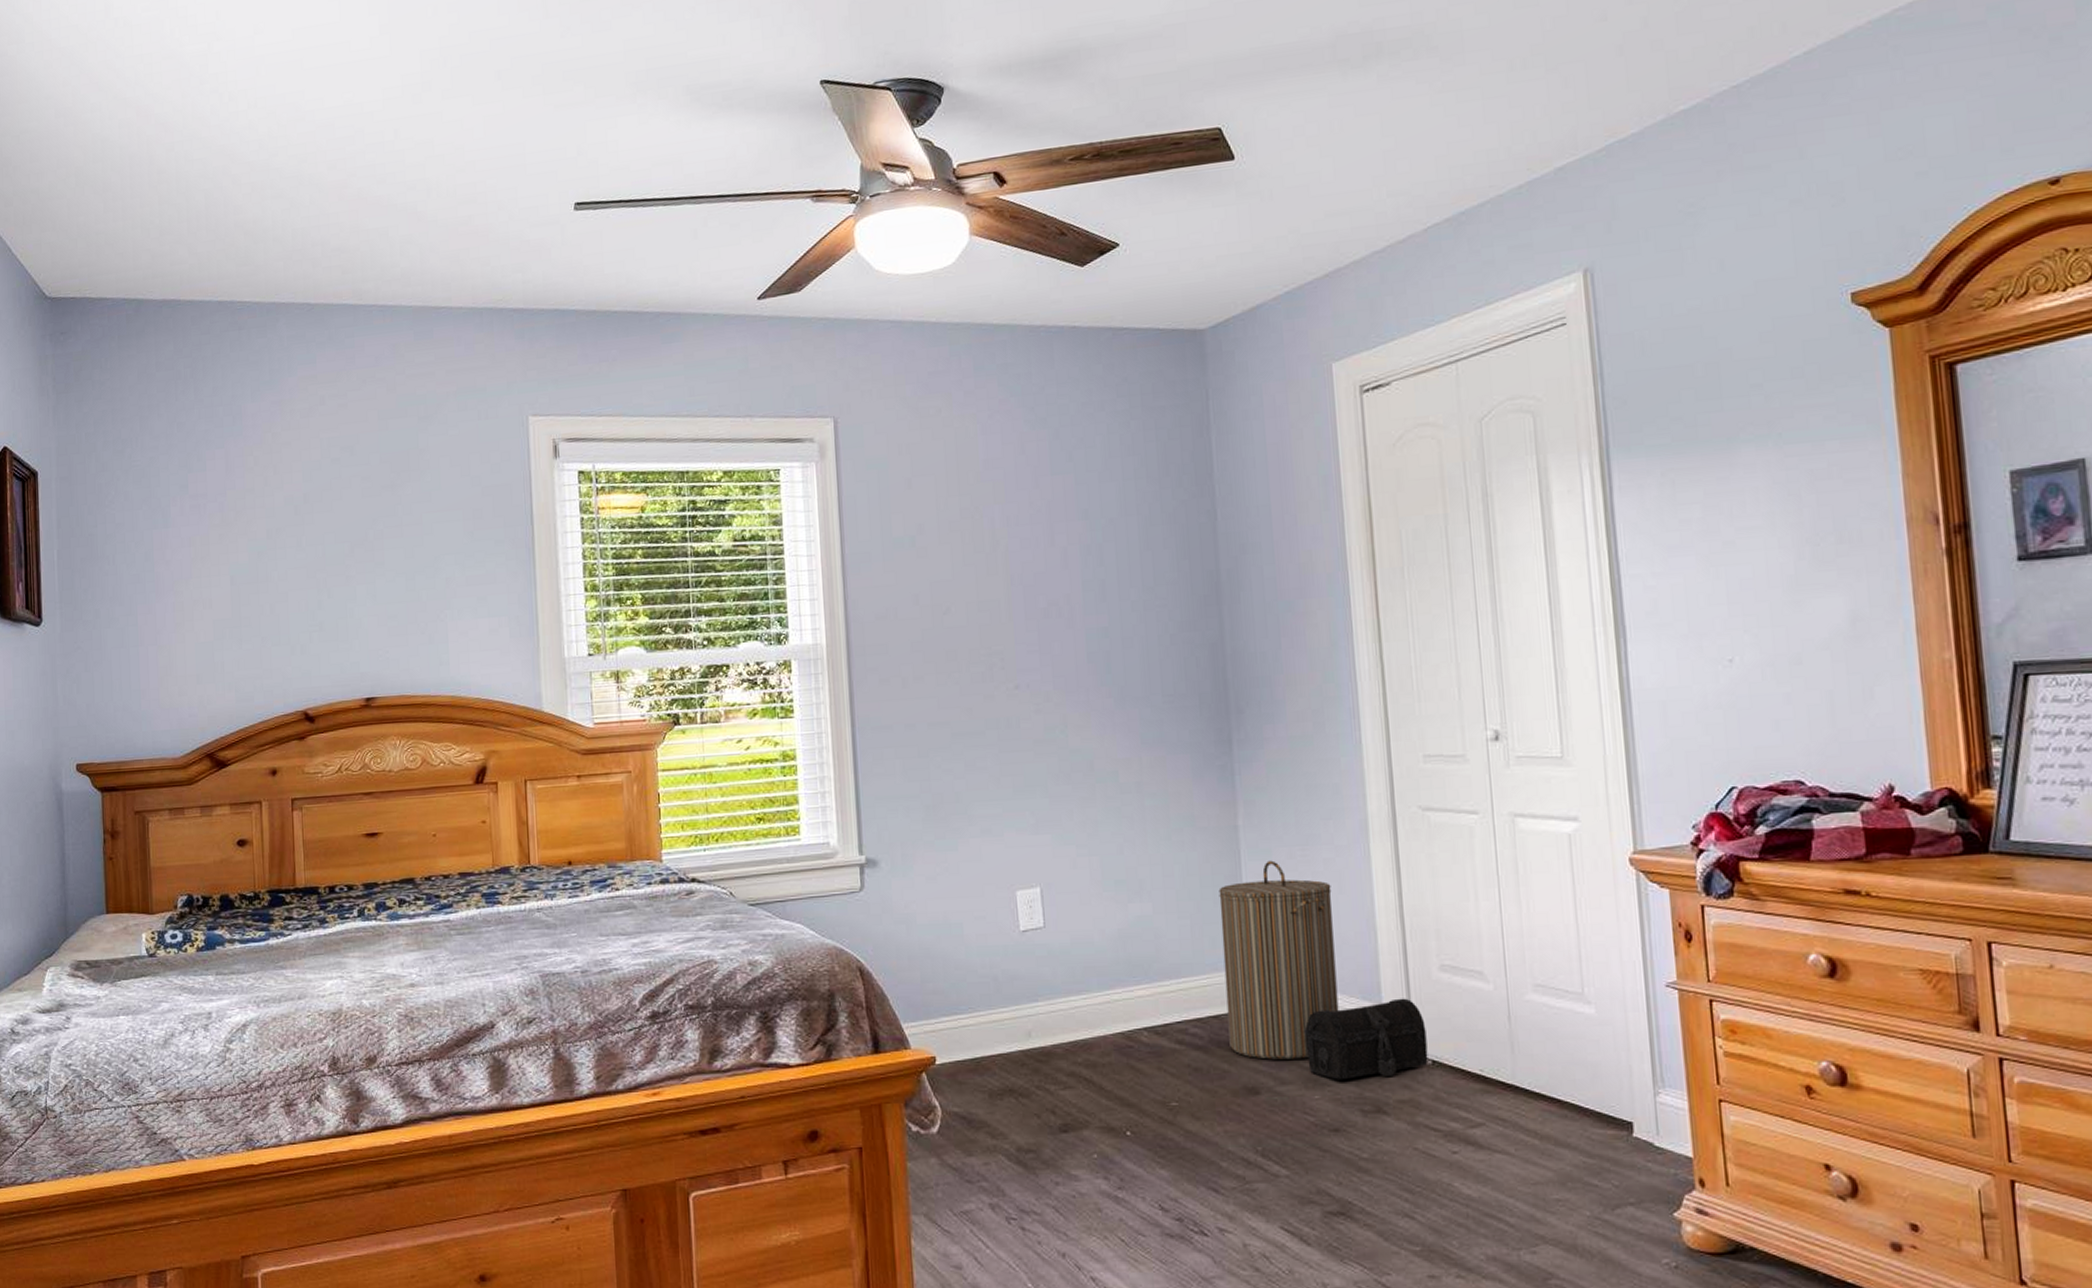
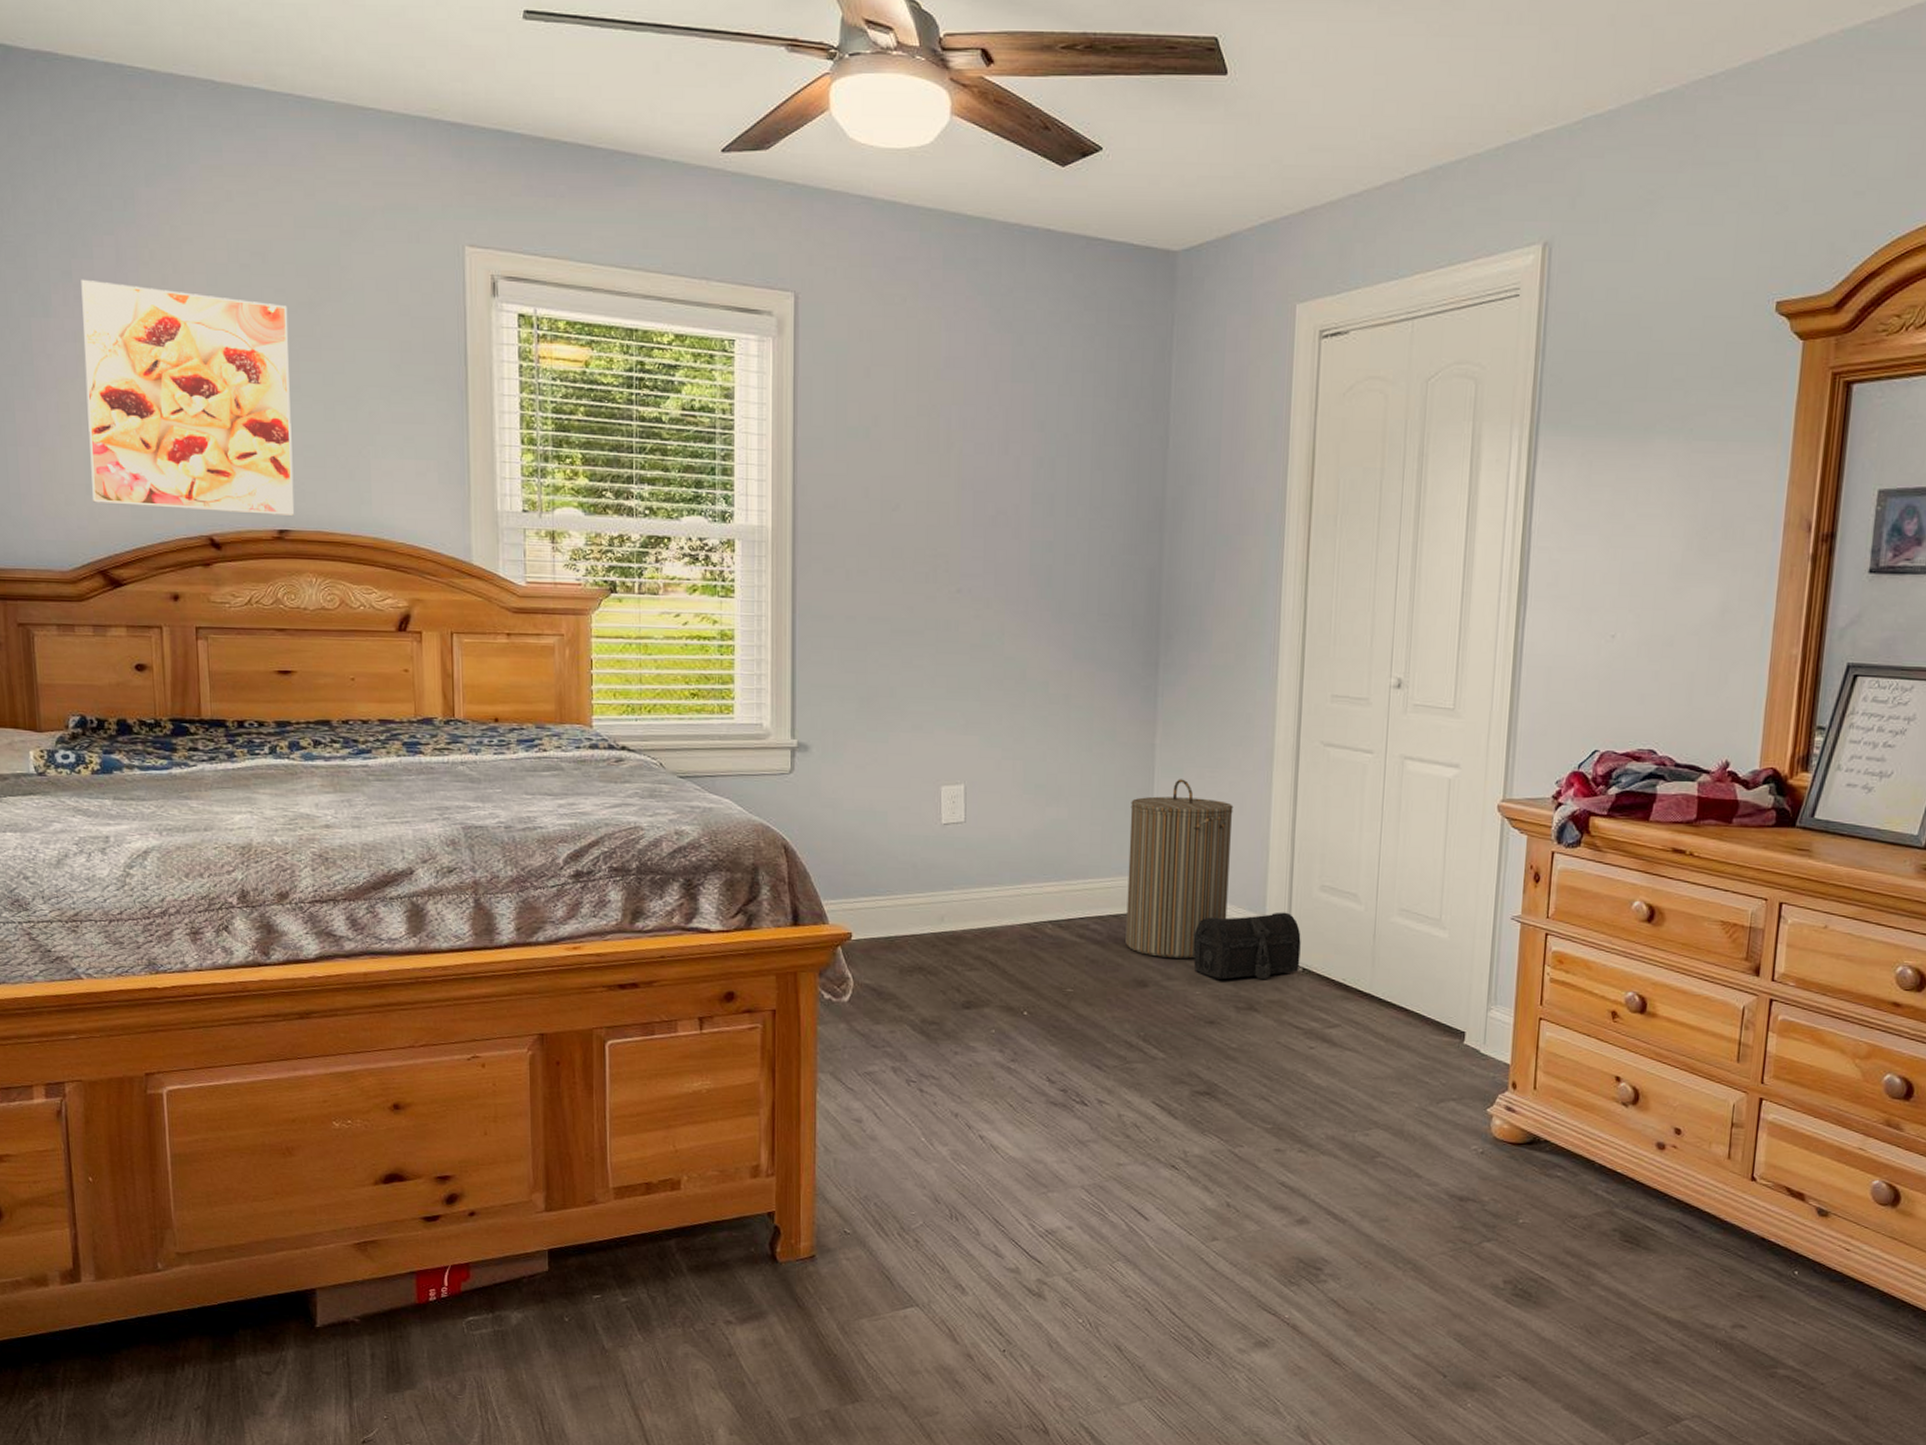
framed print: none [196,490,380,691] -> present [81,279,295,515]

